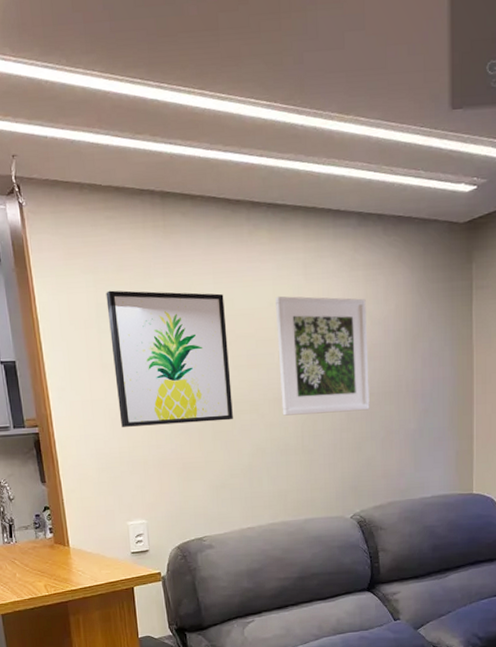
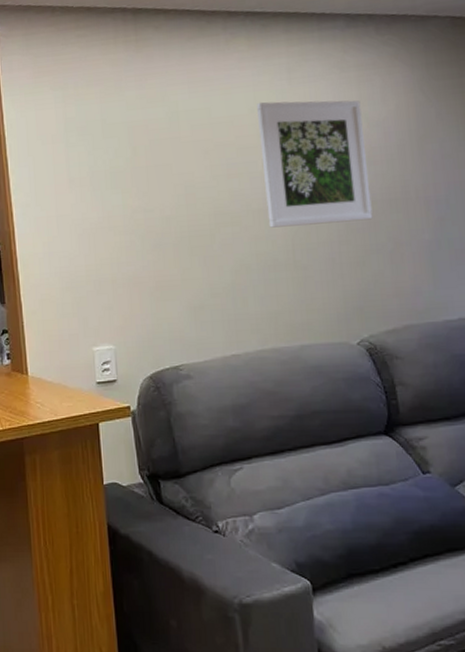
wall art: present [106,290,233,427] -> none [75,102,212,243]

